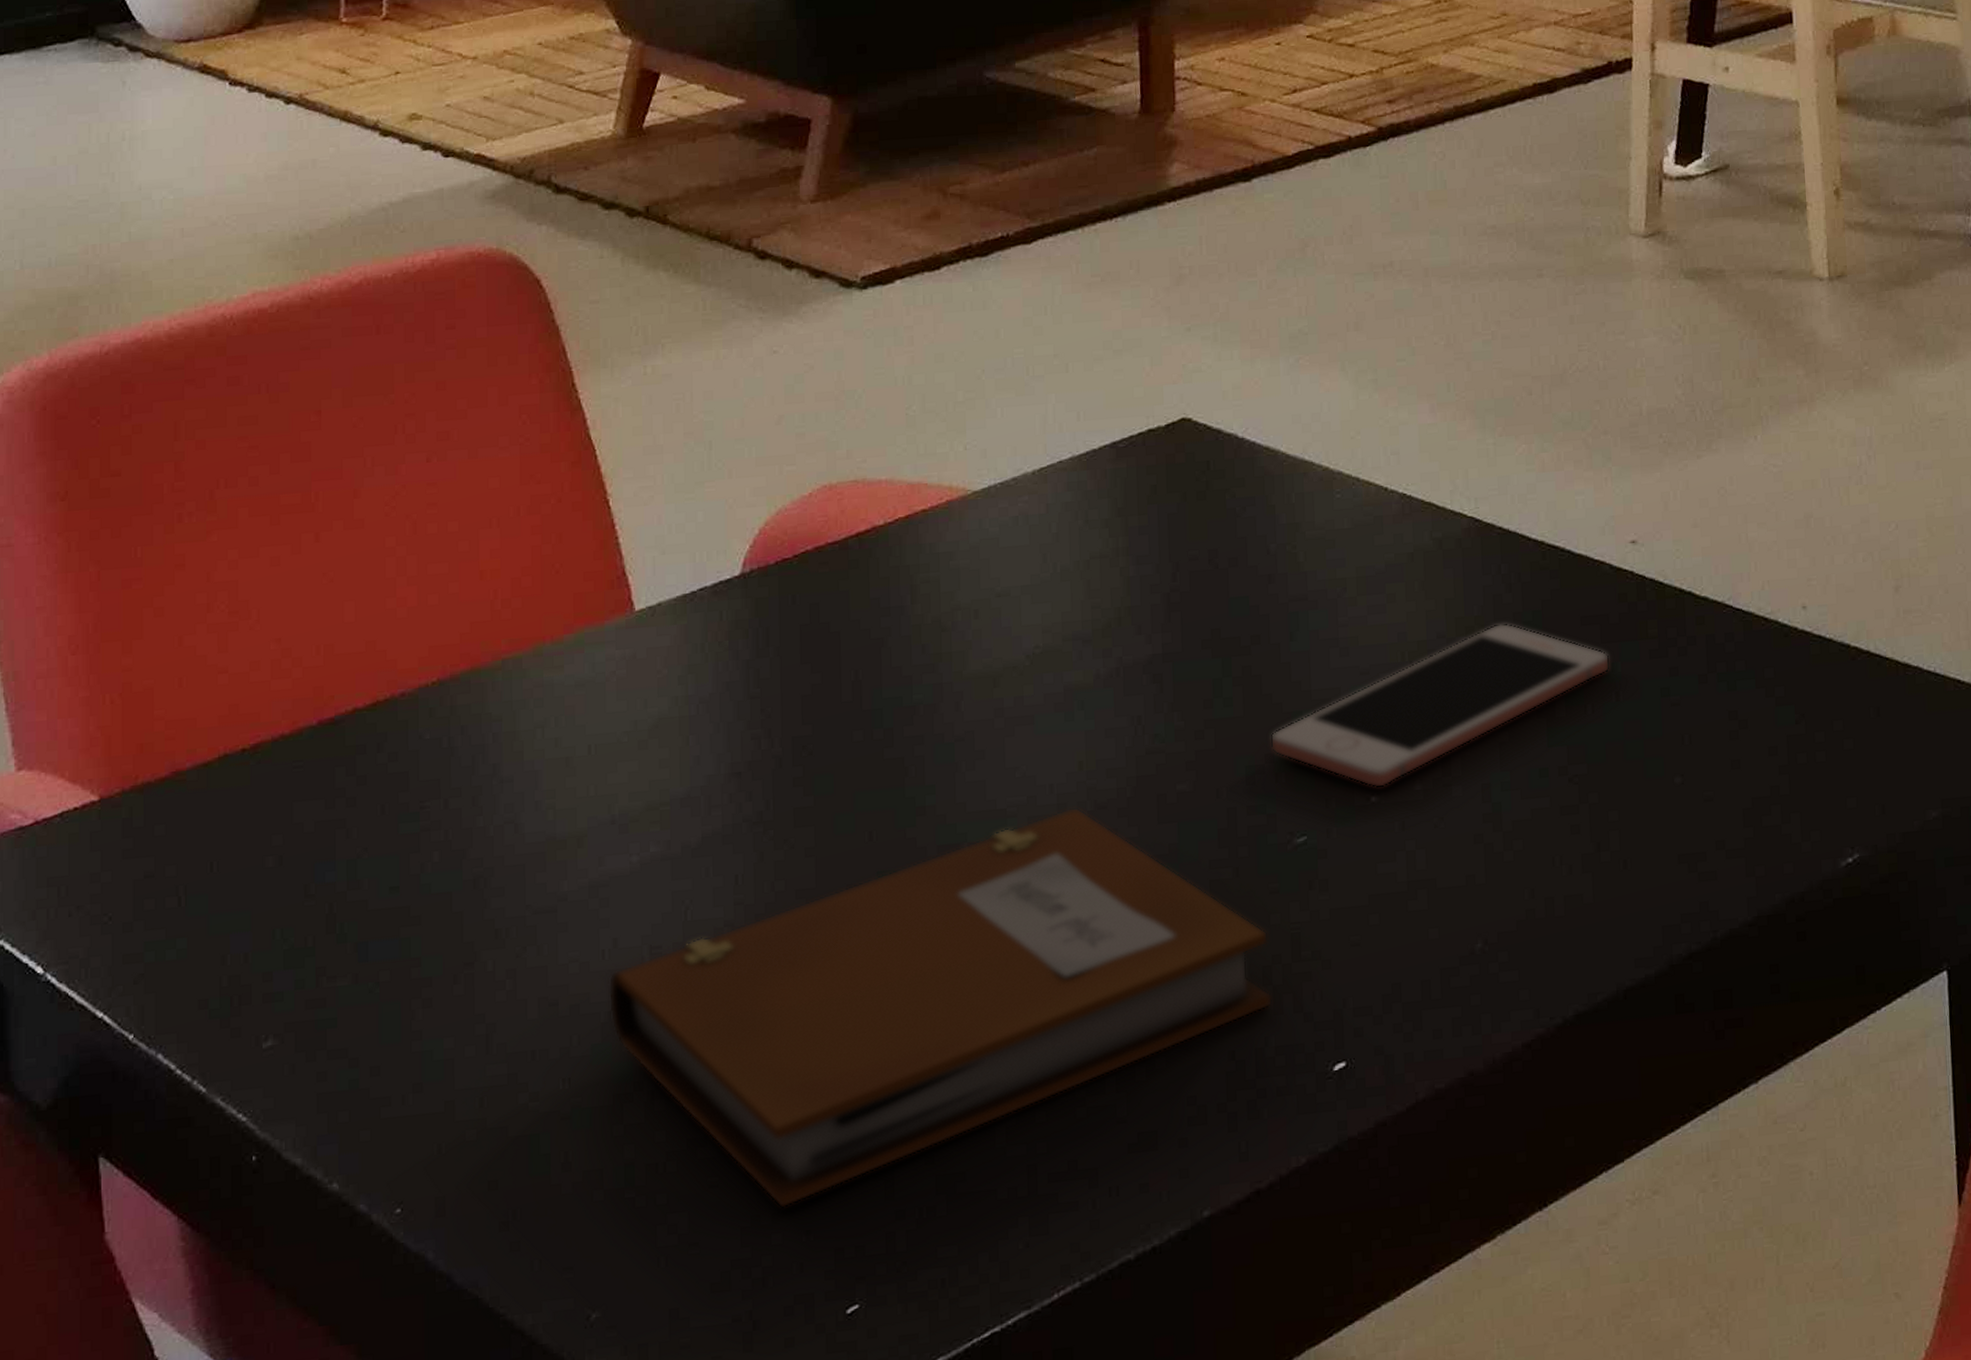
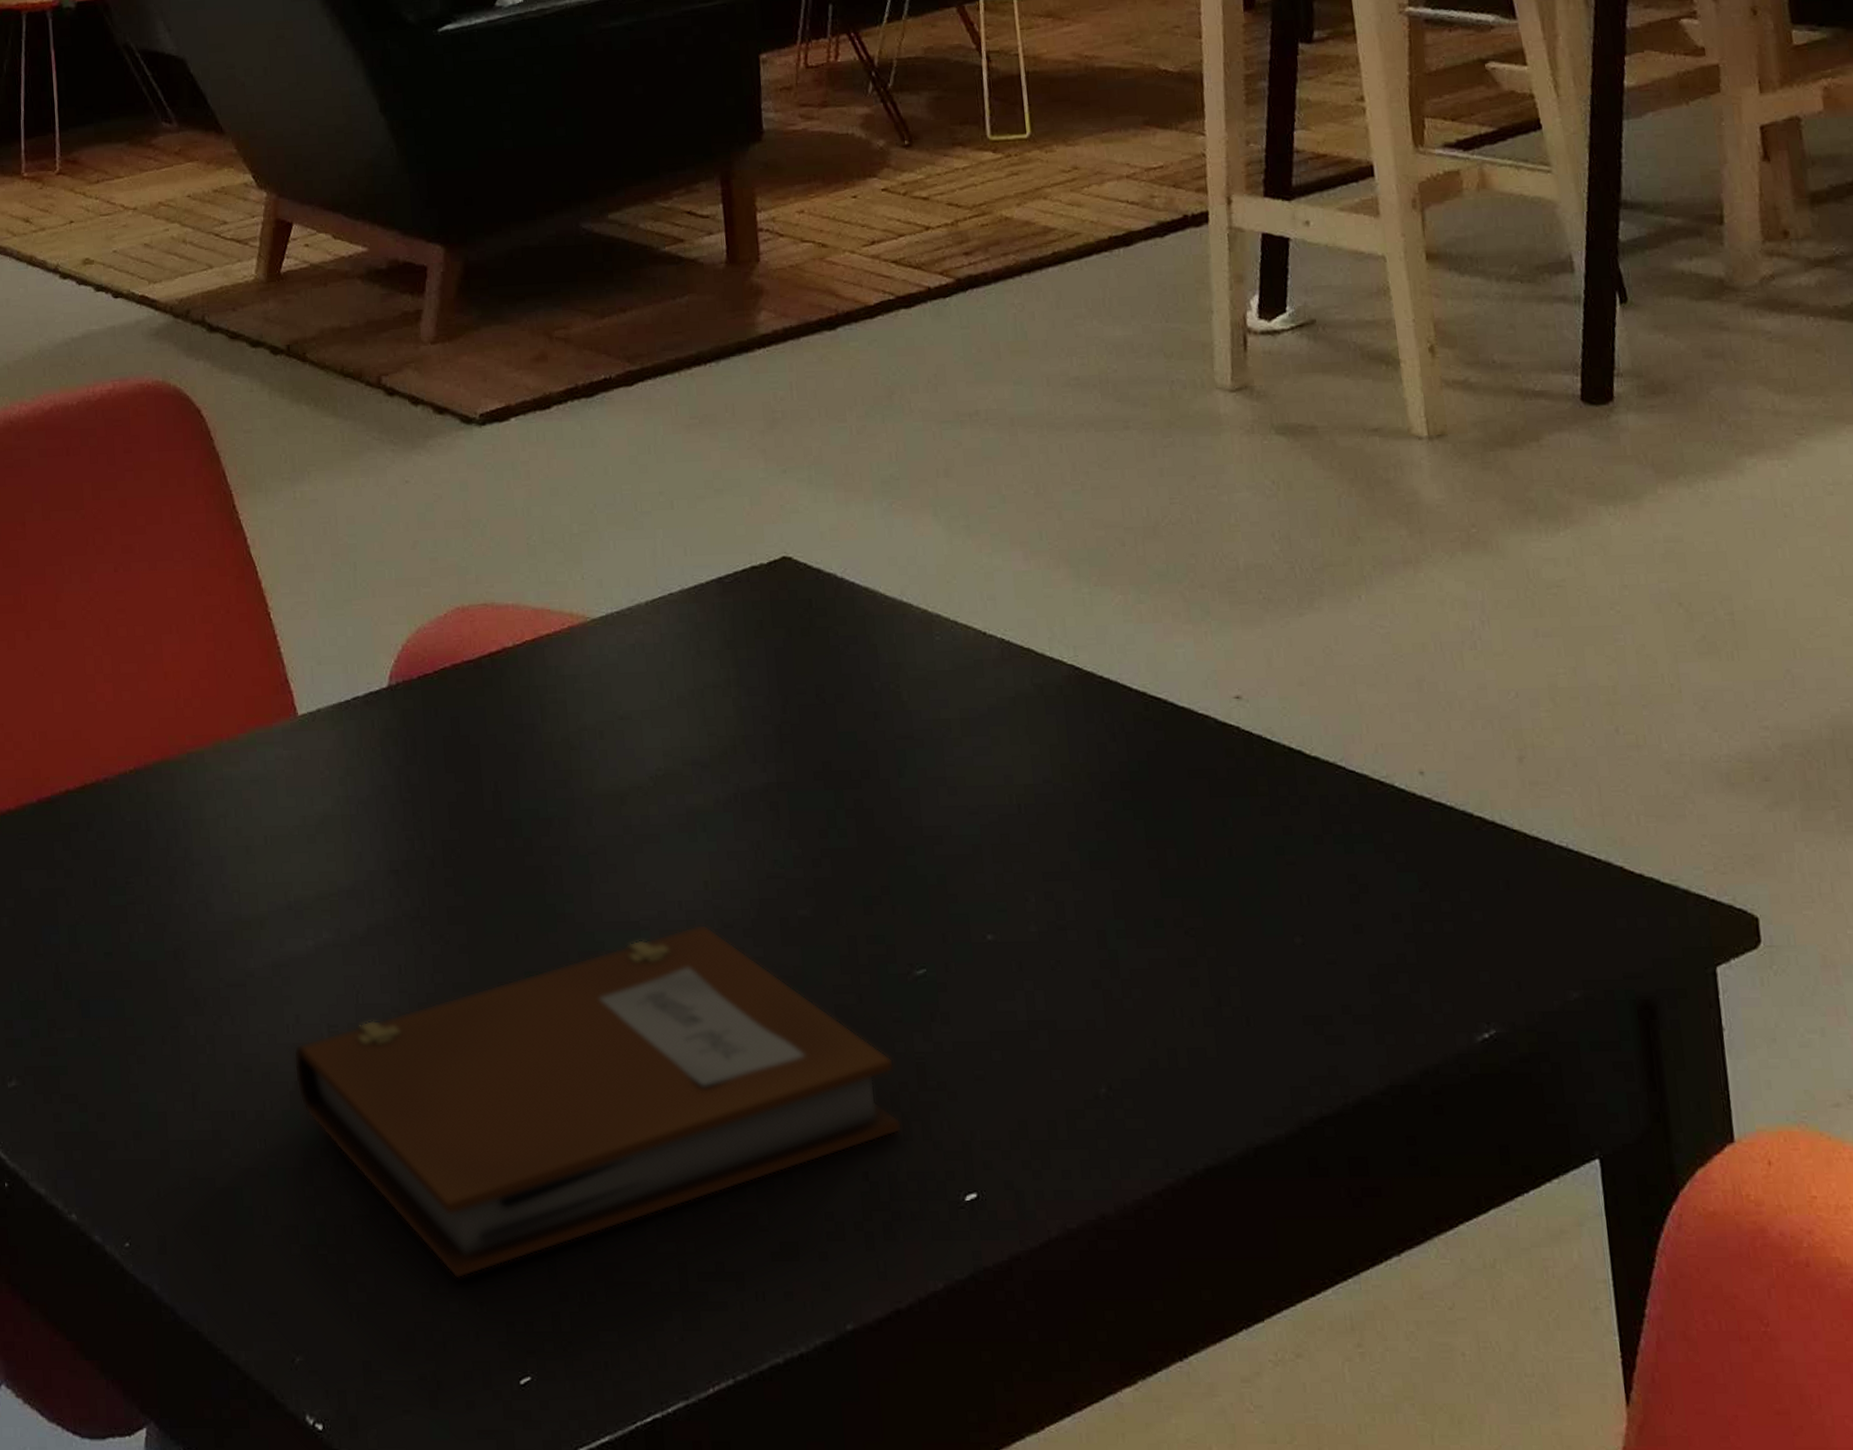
cell phone: present [1270,623,1610,789] -> none [885,771,1221,927]

